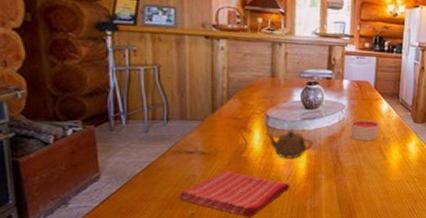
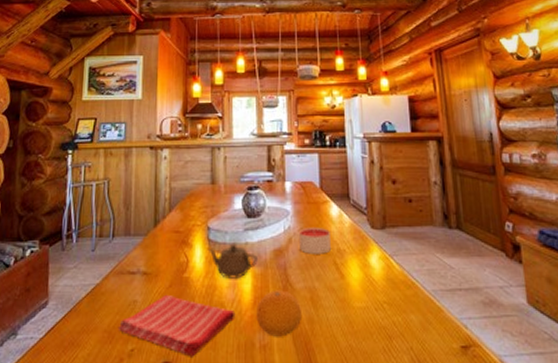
fruit: none [309,168,348,201] -> present [256,290,301,335]

